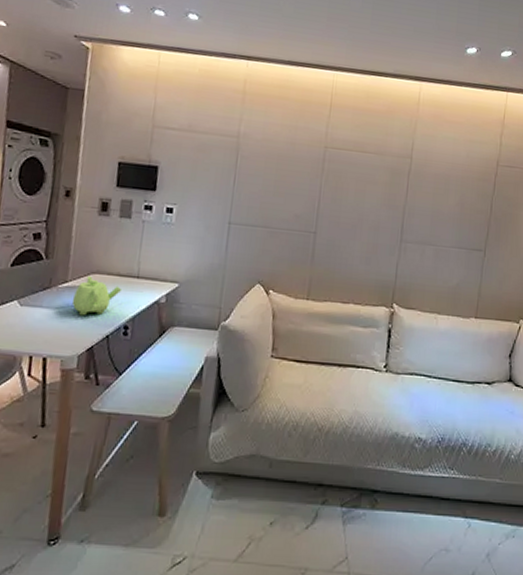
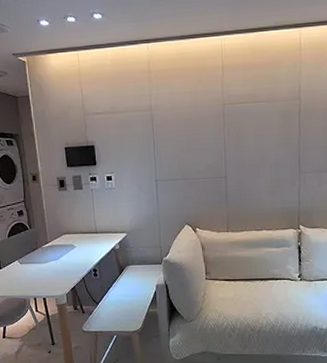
teapot: present [71,275,123,316] -> none [54,236,87,266]

